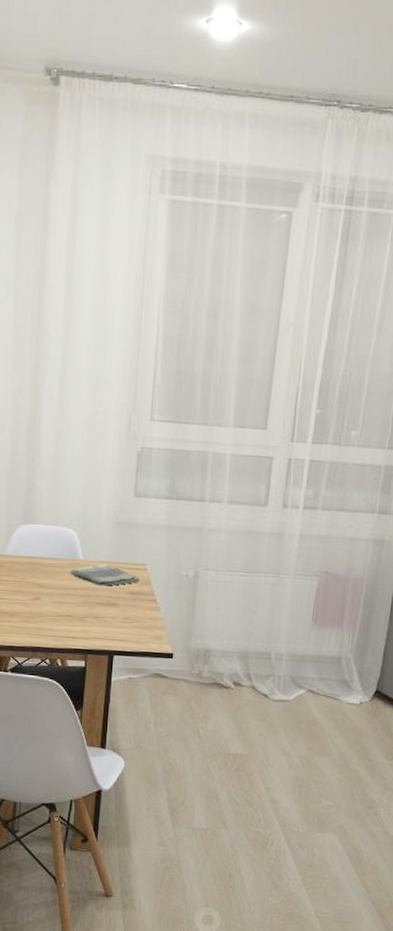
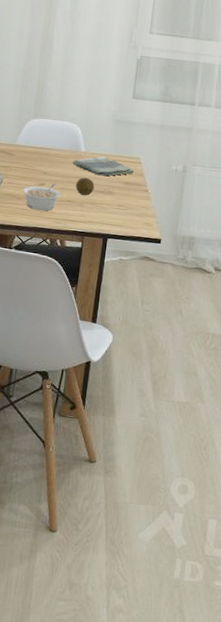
legume: none [15,597,58,629] -> present [22,183,60,211]
fruit: none [75,588,96,610] -> present [75,177,95,196]

